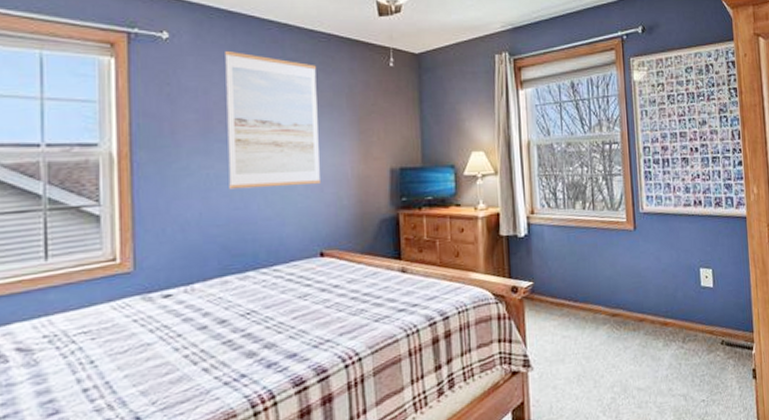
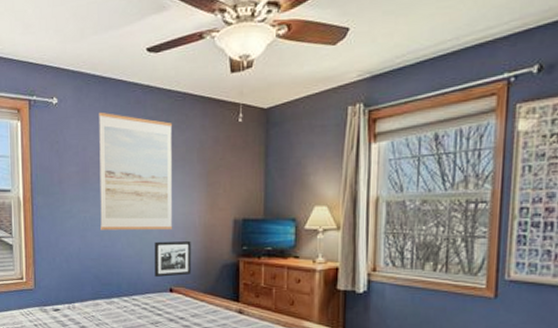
picture frame: none [299,196,345,240] -> present [154,241,191,277]

